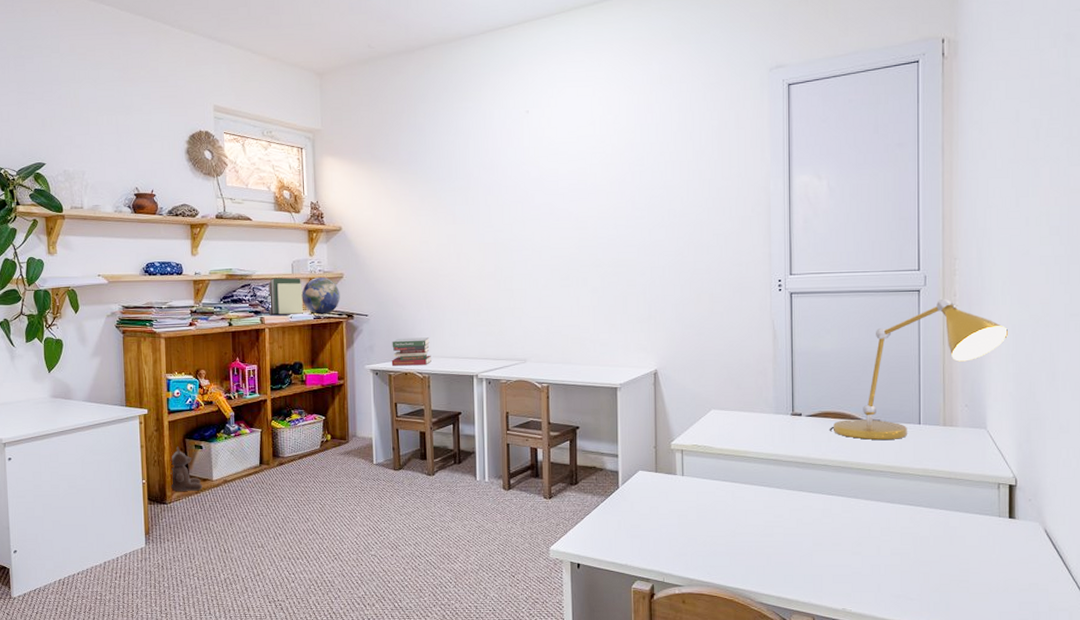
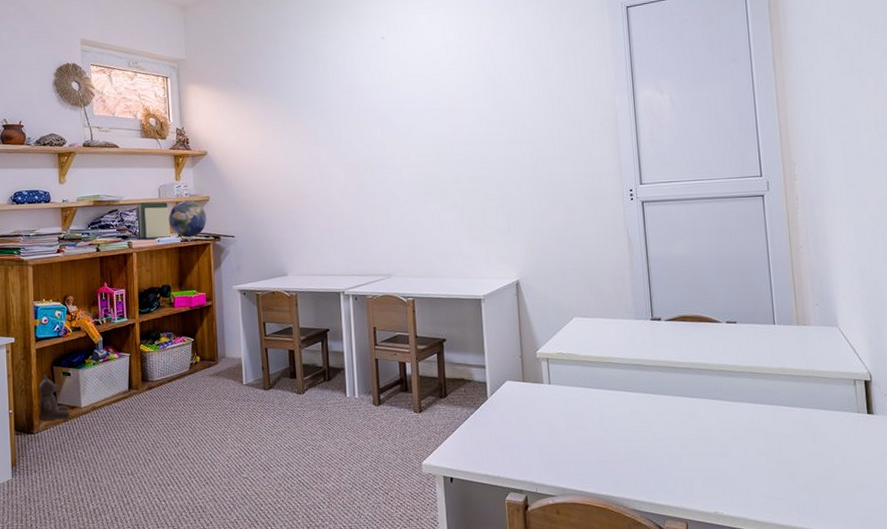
books: present [391,337,431,366] -> none [258,256,298,286]
desk lamp: present [829,299,1008,440] -> none [688,203,850,342]

